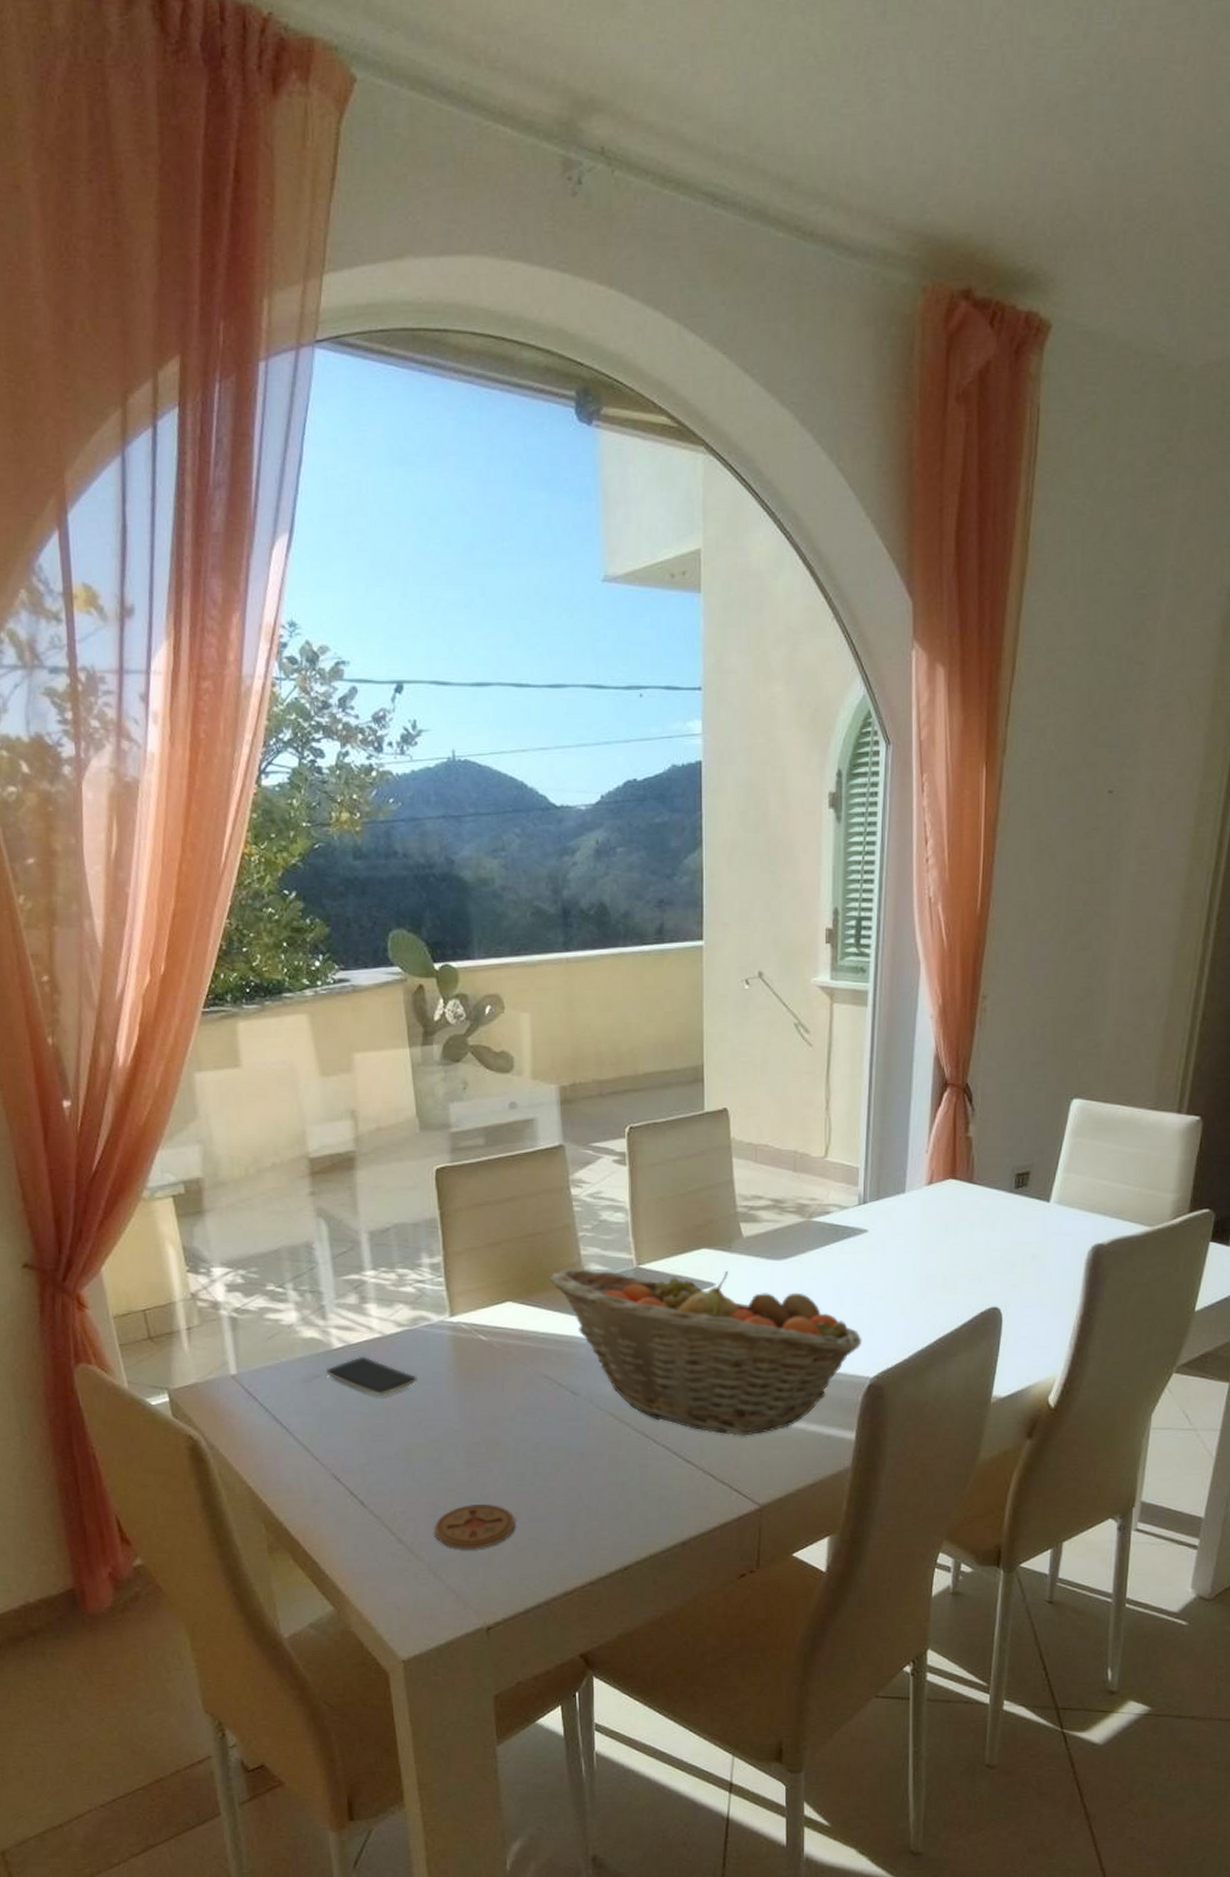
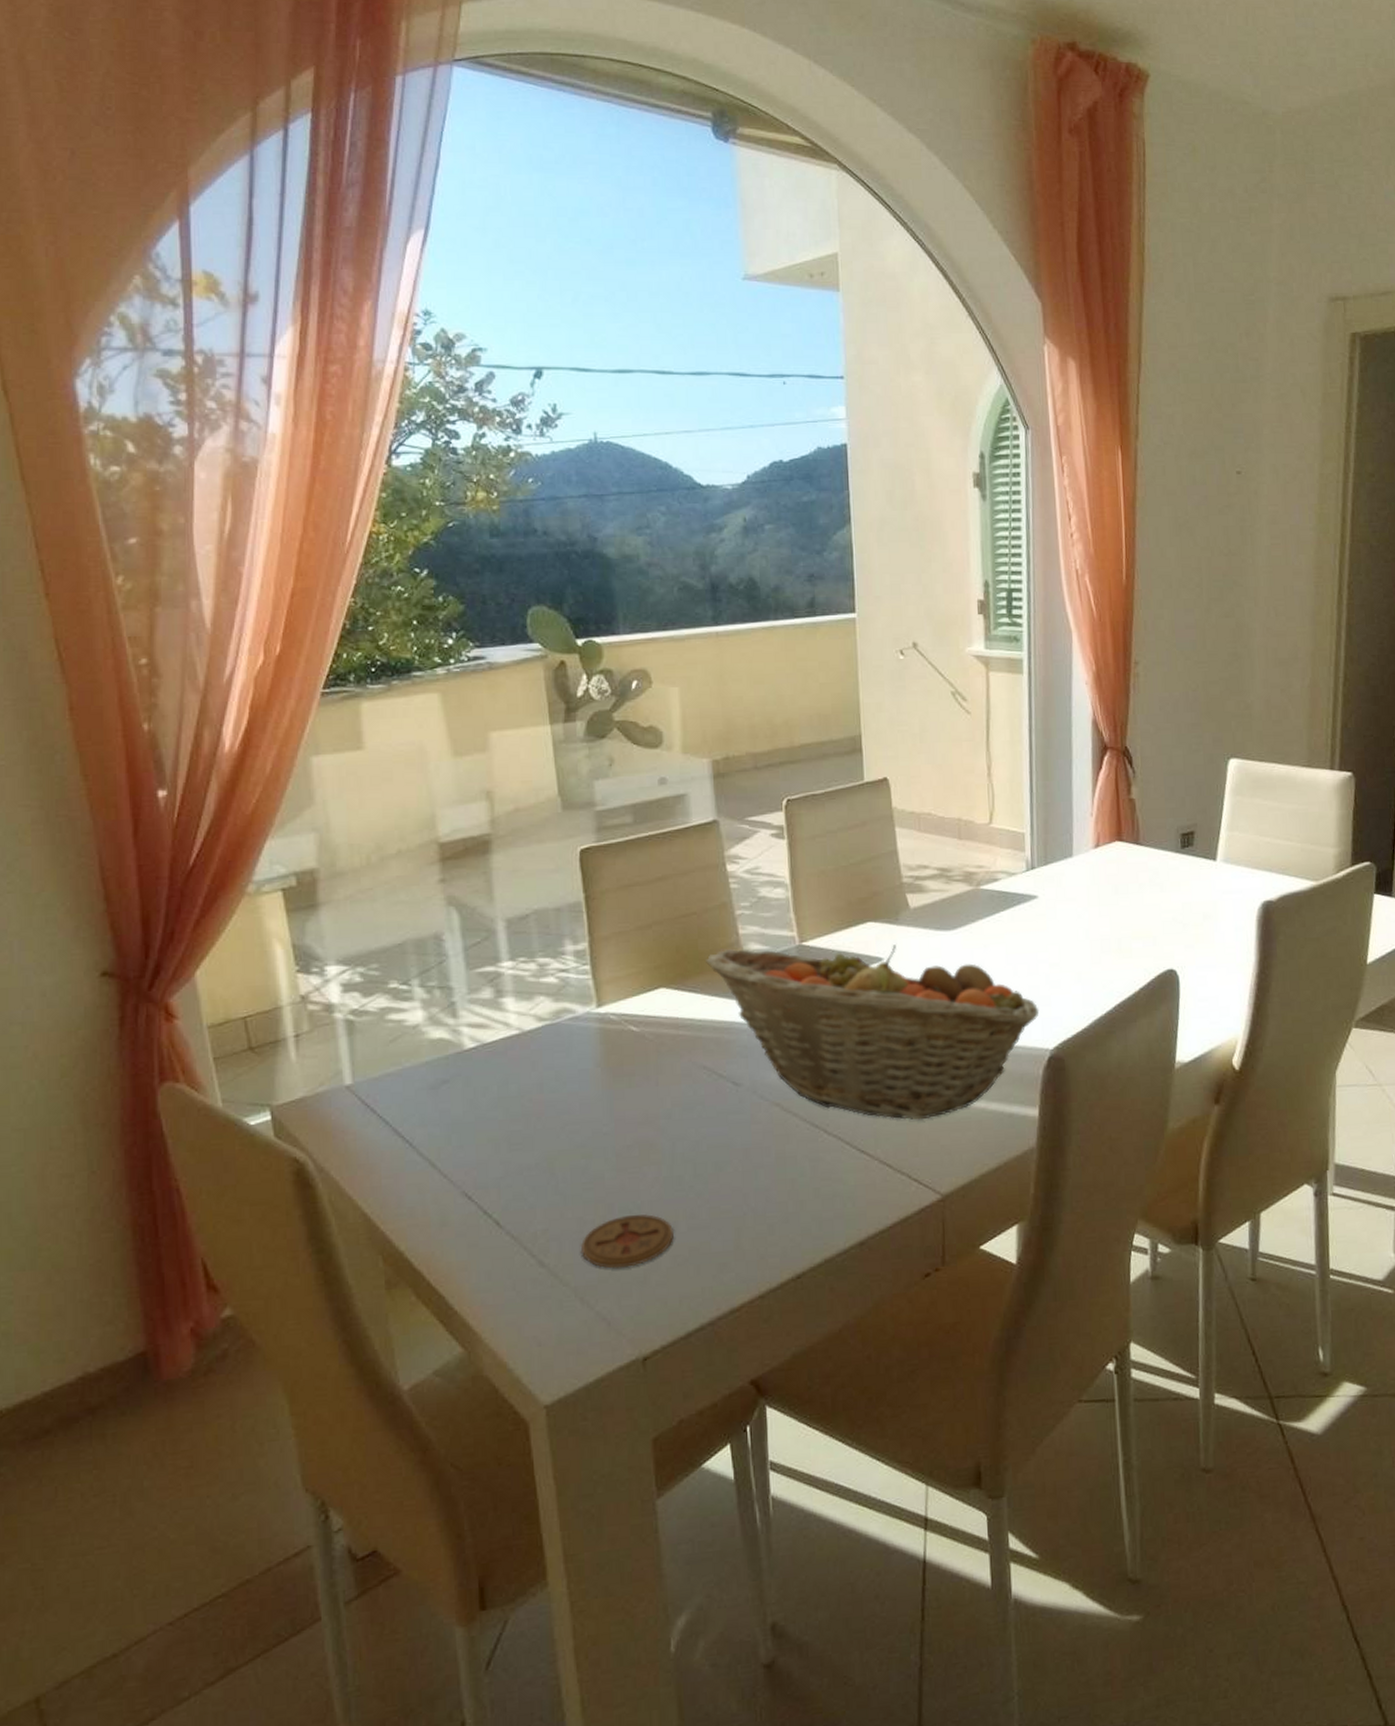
smartphone: present [325,1356,419,1396] -> none [456,1055,562,1100]

